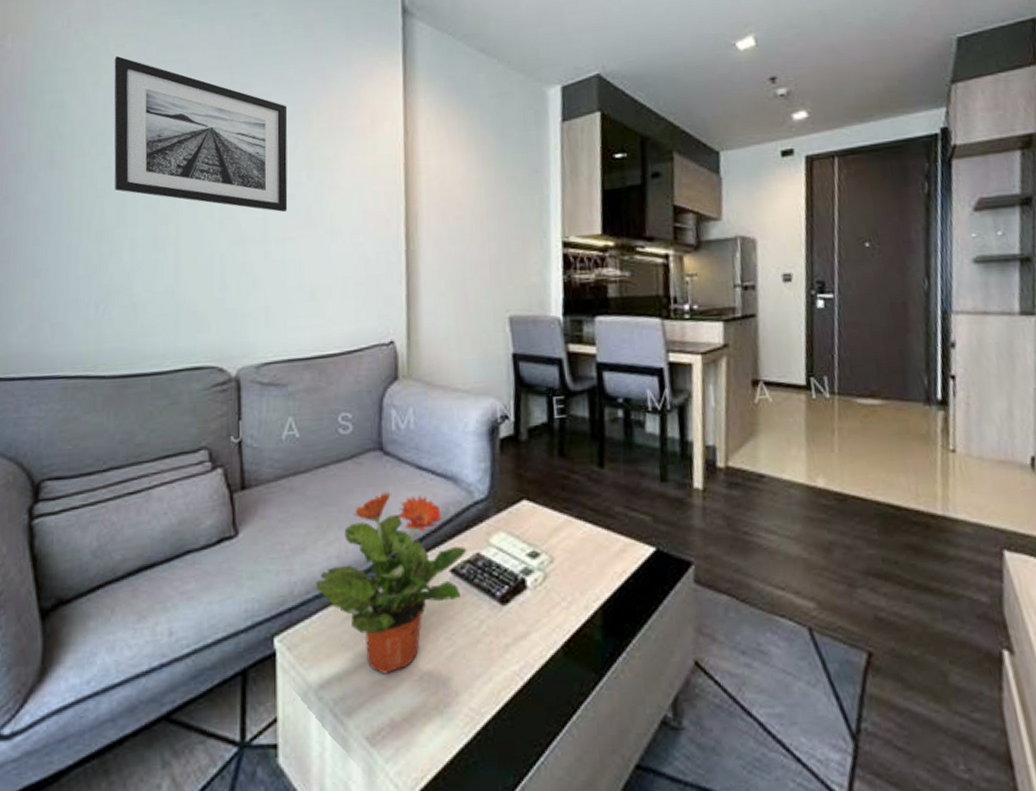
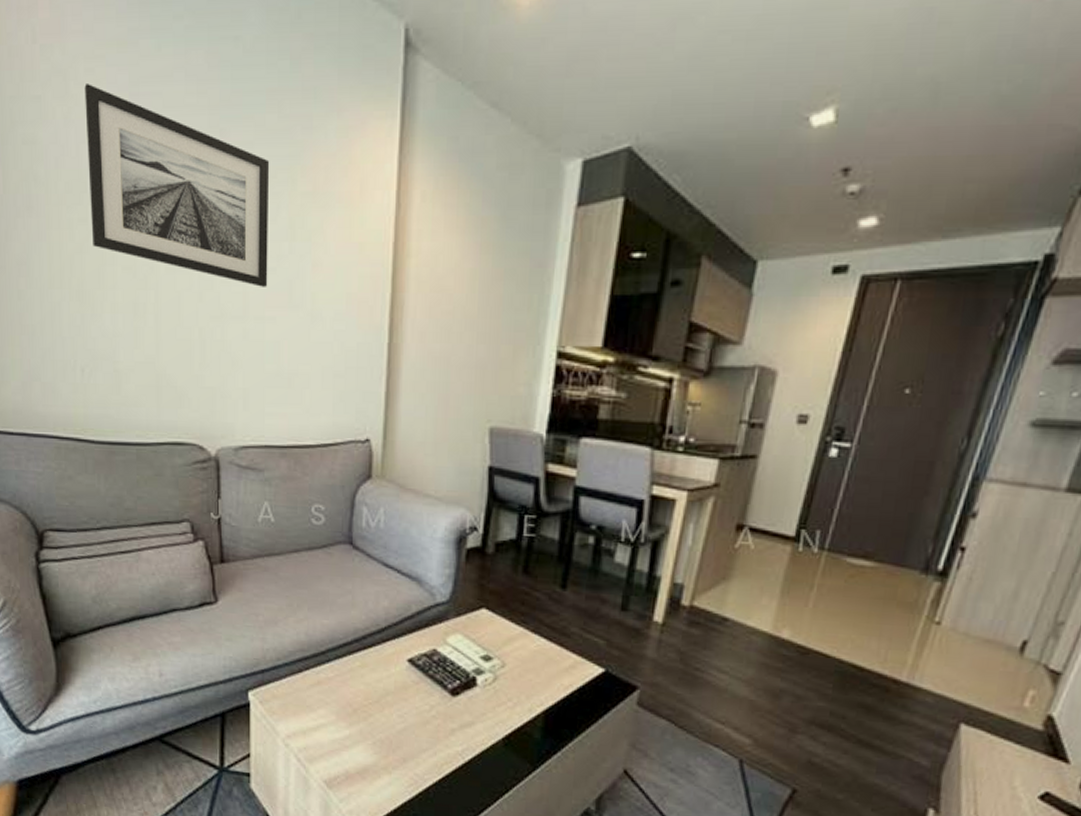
potted plant: present [315,491,467,675] -> none [285,582,425,736]

